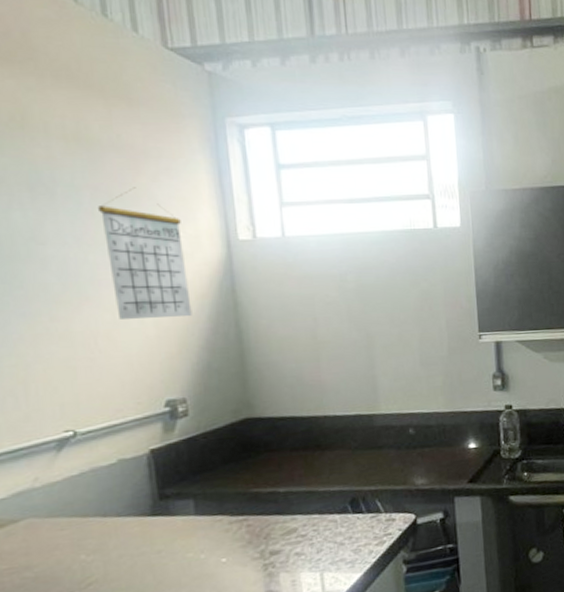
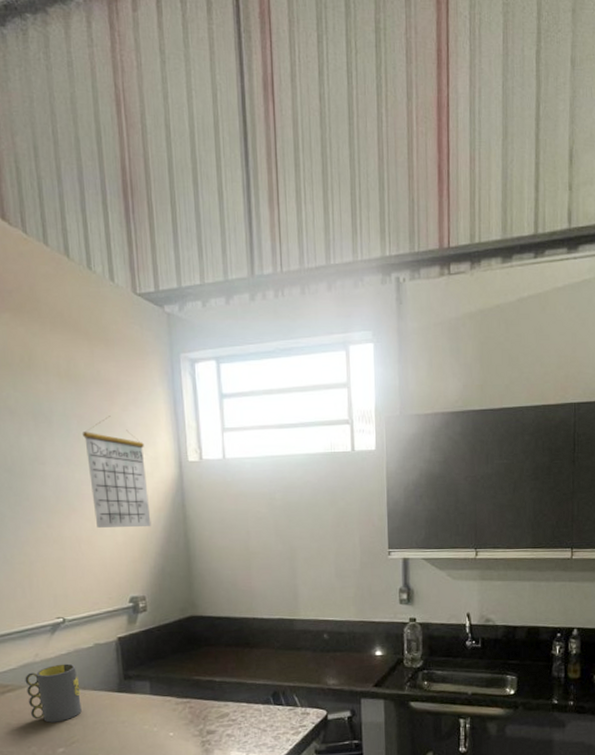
mug: none [19,486,101,563] -> present [25,663,82,723]

